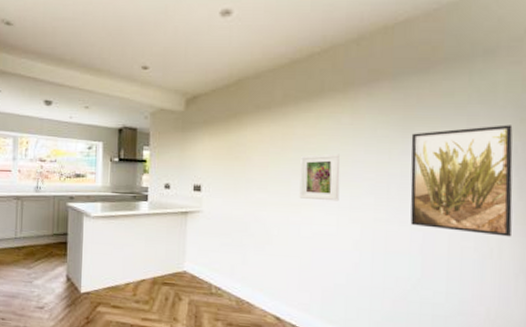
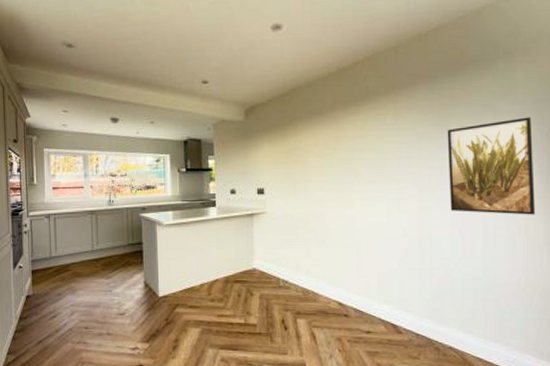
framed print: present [299,153,340,202] -> none [351,151,388,195]

